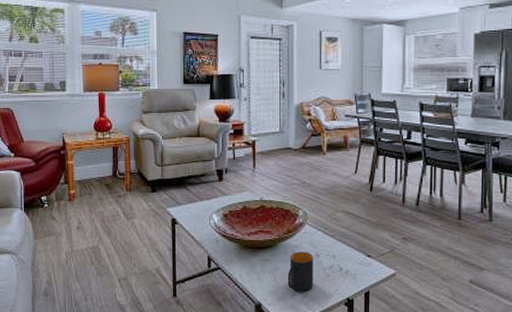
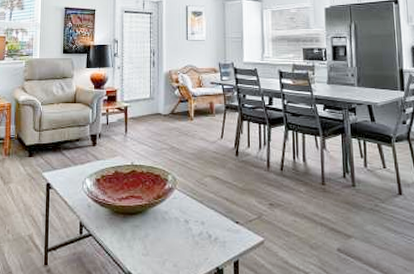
mug: present [287,251,314,292] -> none [157,217,183,260]

